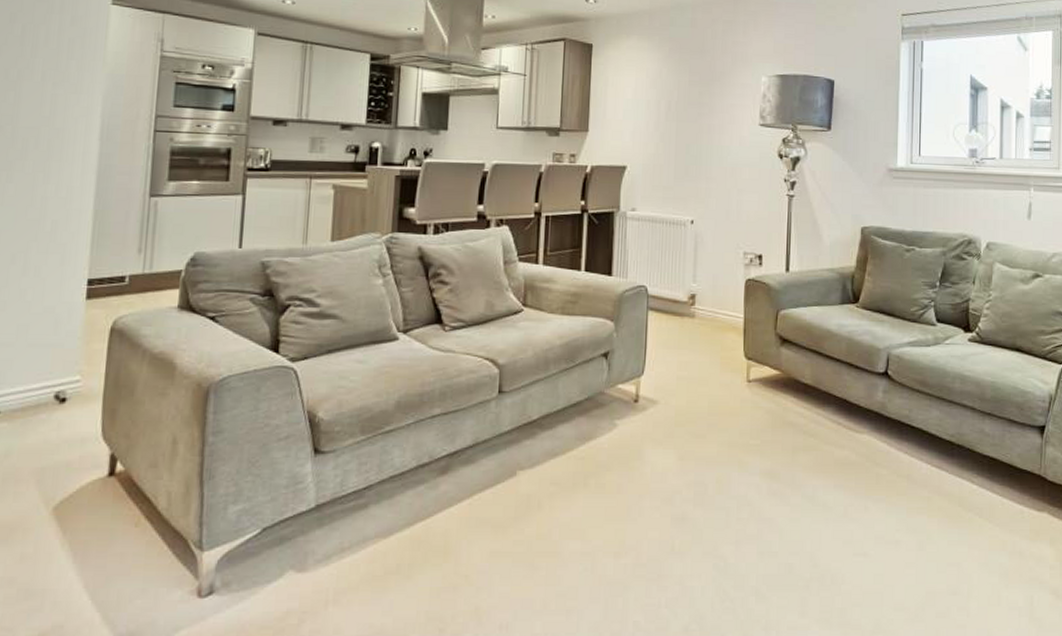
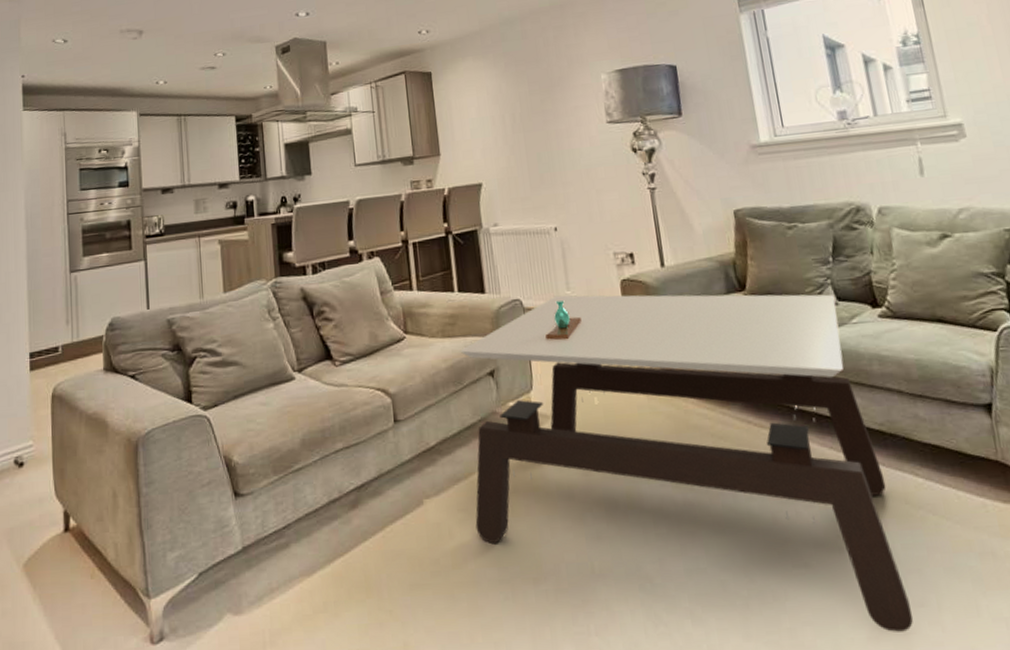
coffee table: none [566,287,946,615] -> present [460,294,914,632]
vase: none [664,291,703,331] -> present [544,299,583,341]

